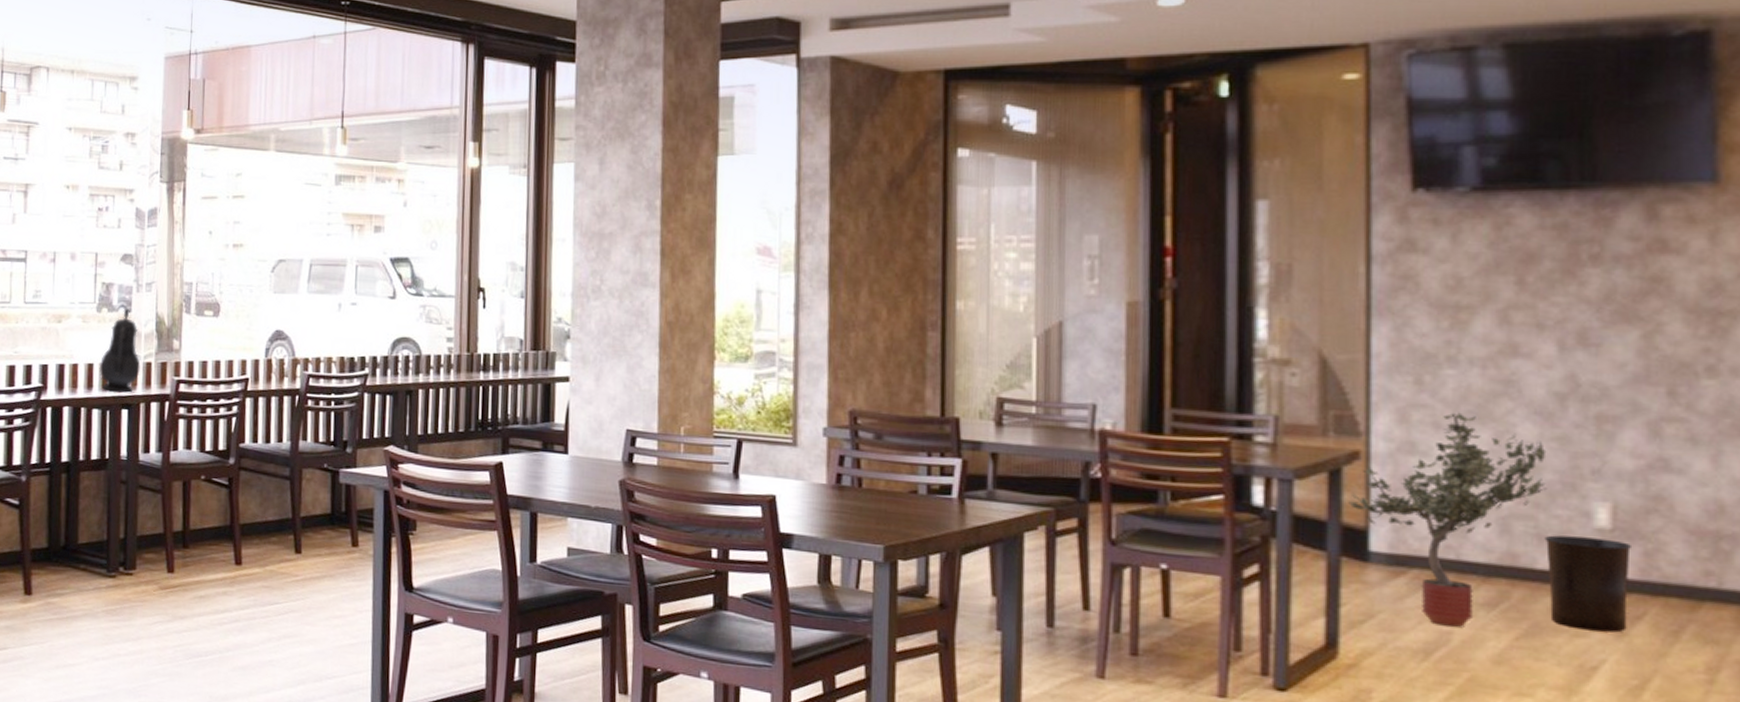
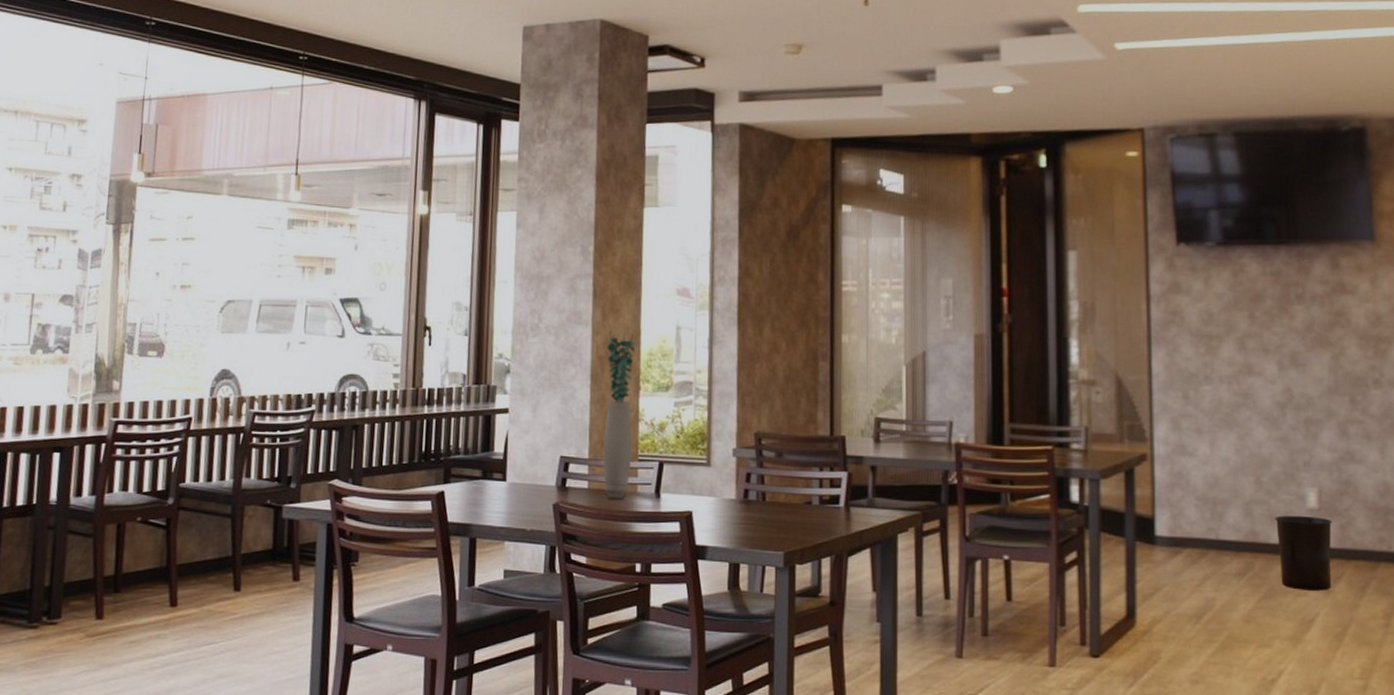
coffeepot: present [99,308,141,394] -> none [30,349,76,437]
vase: none [673,294,710,481] -> present [602,331,636,501]
potted tree: present [1348,412,1548,627] -> none [1140,420,1275,594]

